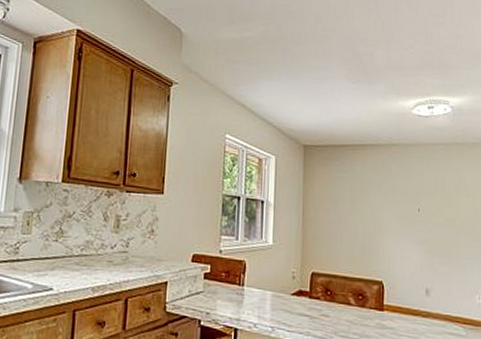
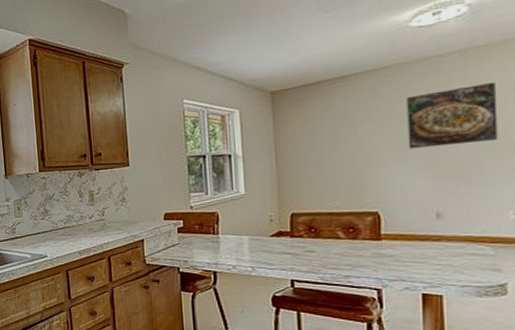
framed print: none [407,175,469,228] -> present [407,82,498,149]

